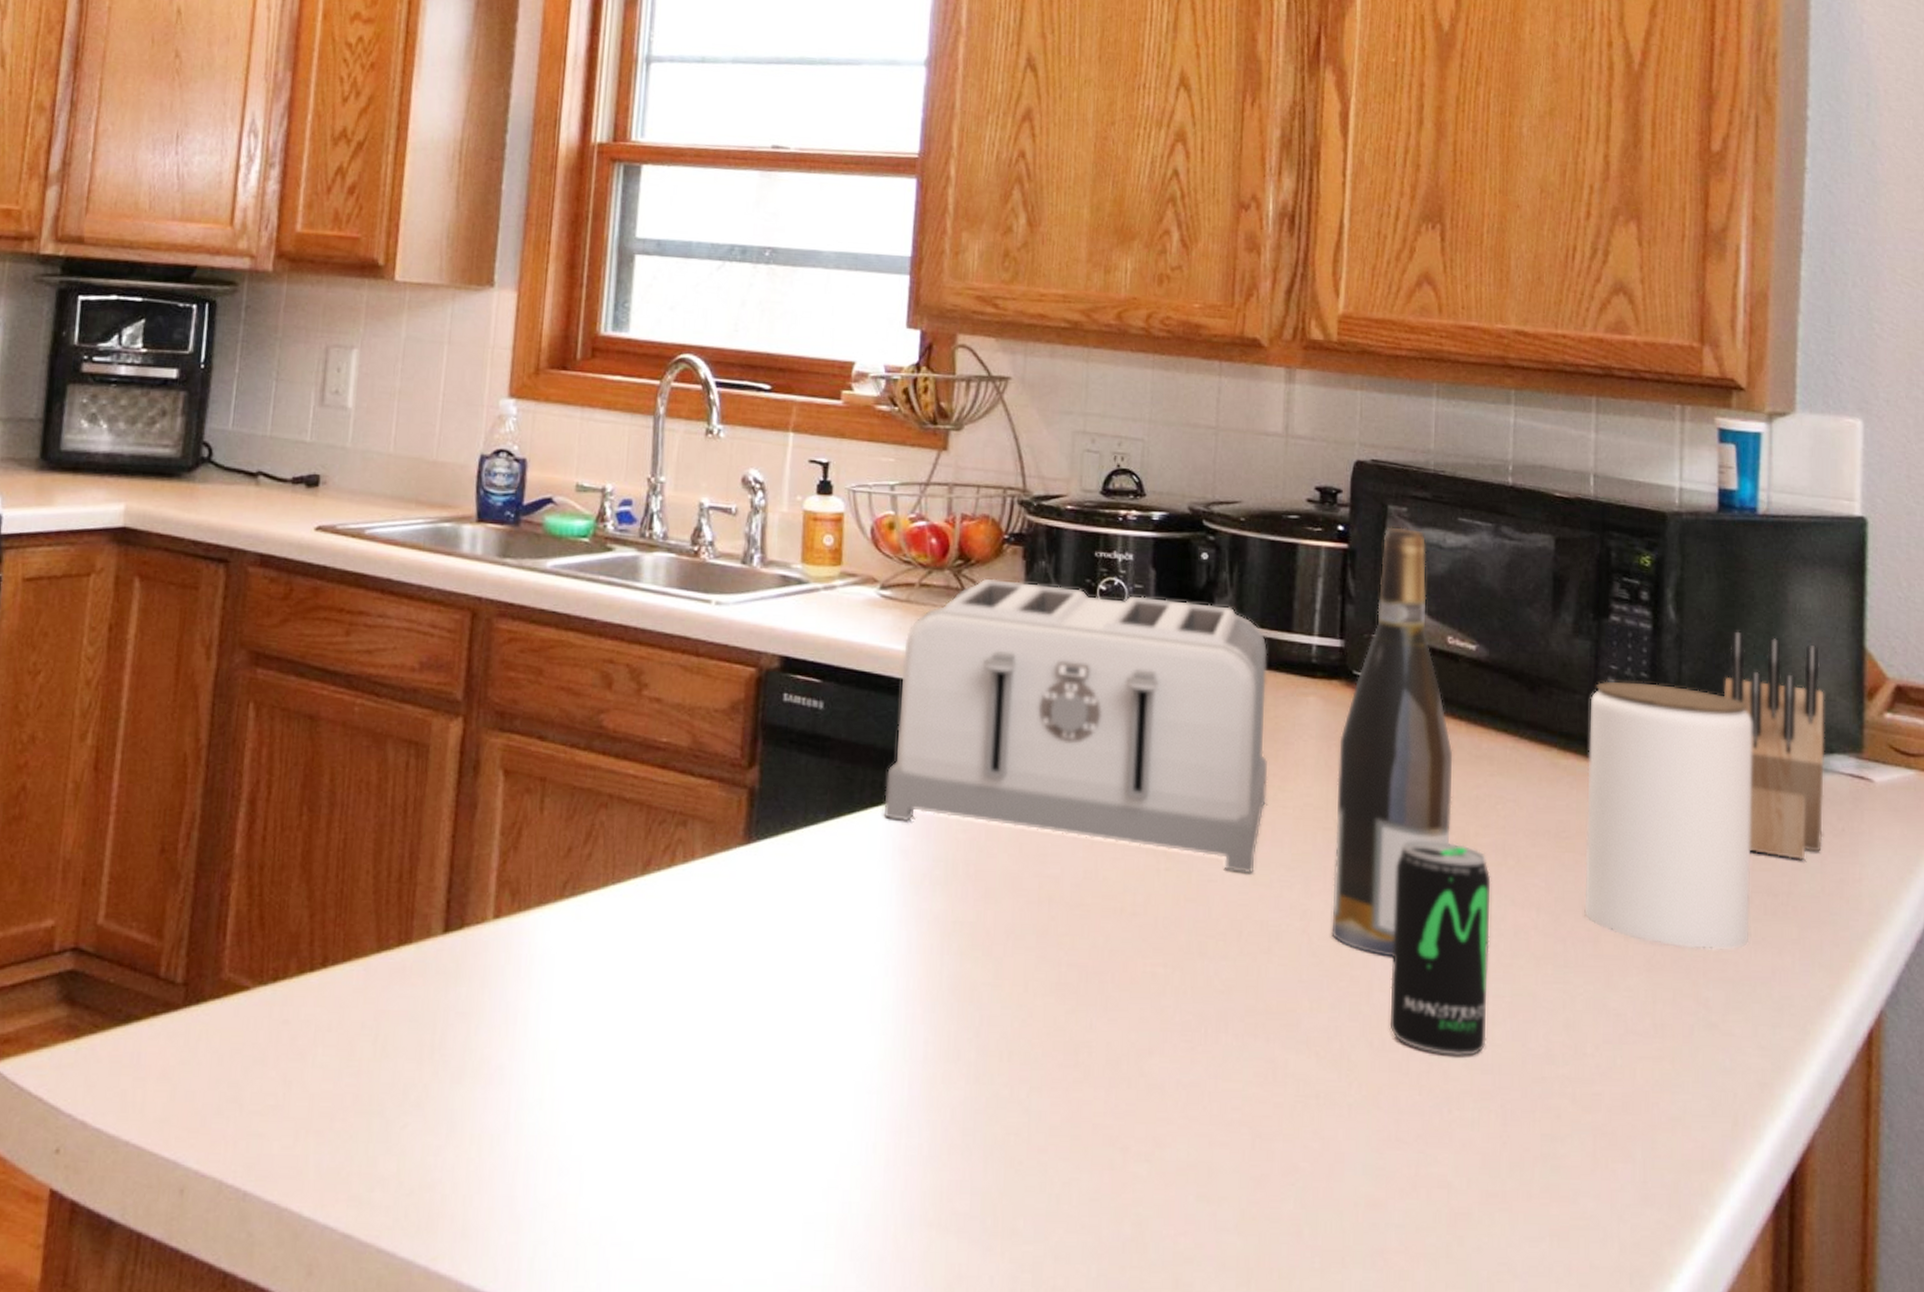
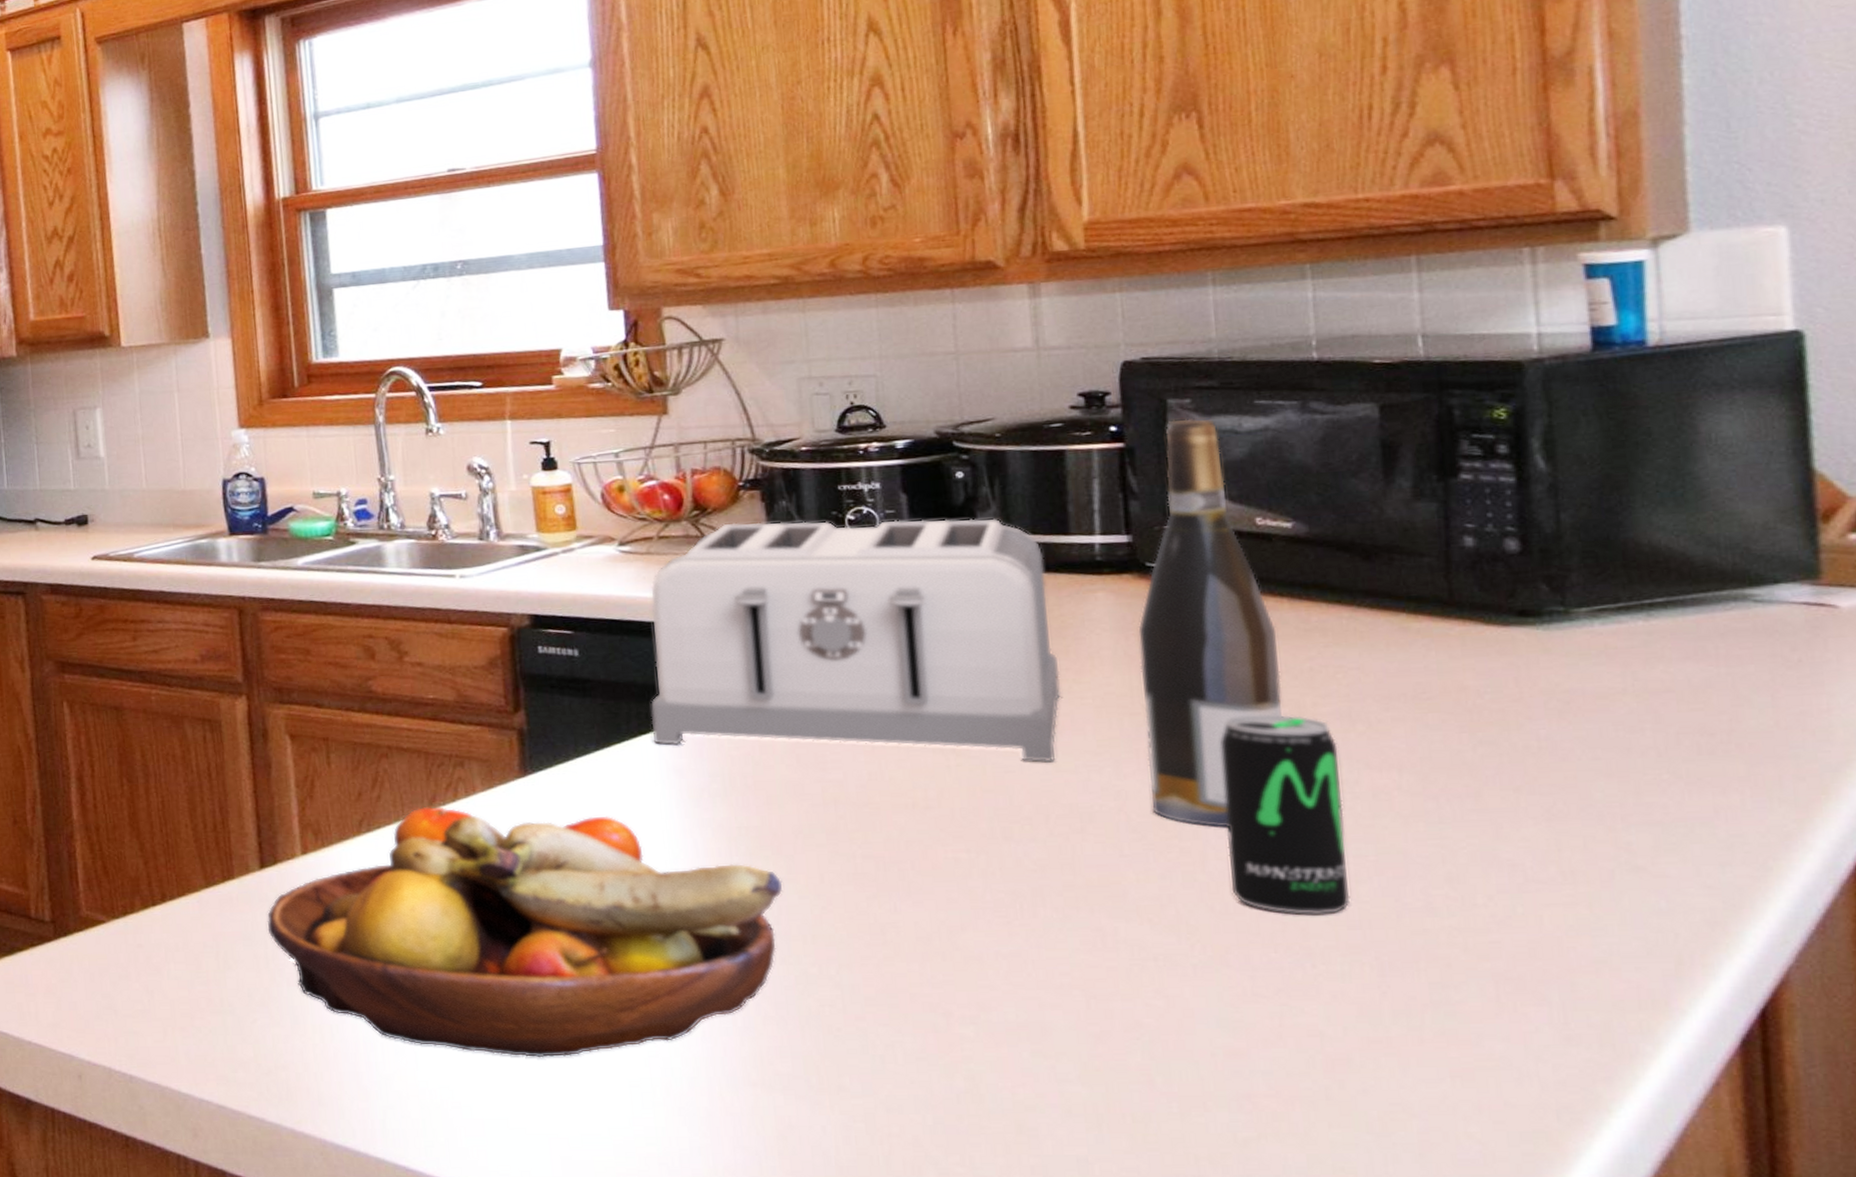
fruit bowl: none [439,870,988,1185] -> present [266,806,783,1058]
jar: present [1584,681,1753,950] -> none [1442,535,1679,796]
knife block: present [1723,631,1824,861] -> none [1619,471,1772,697]

